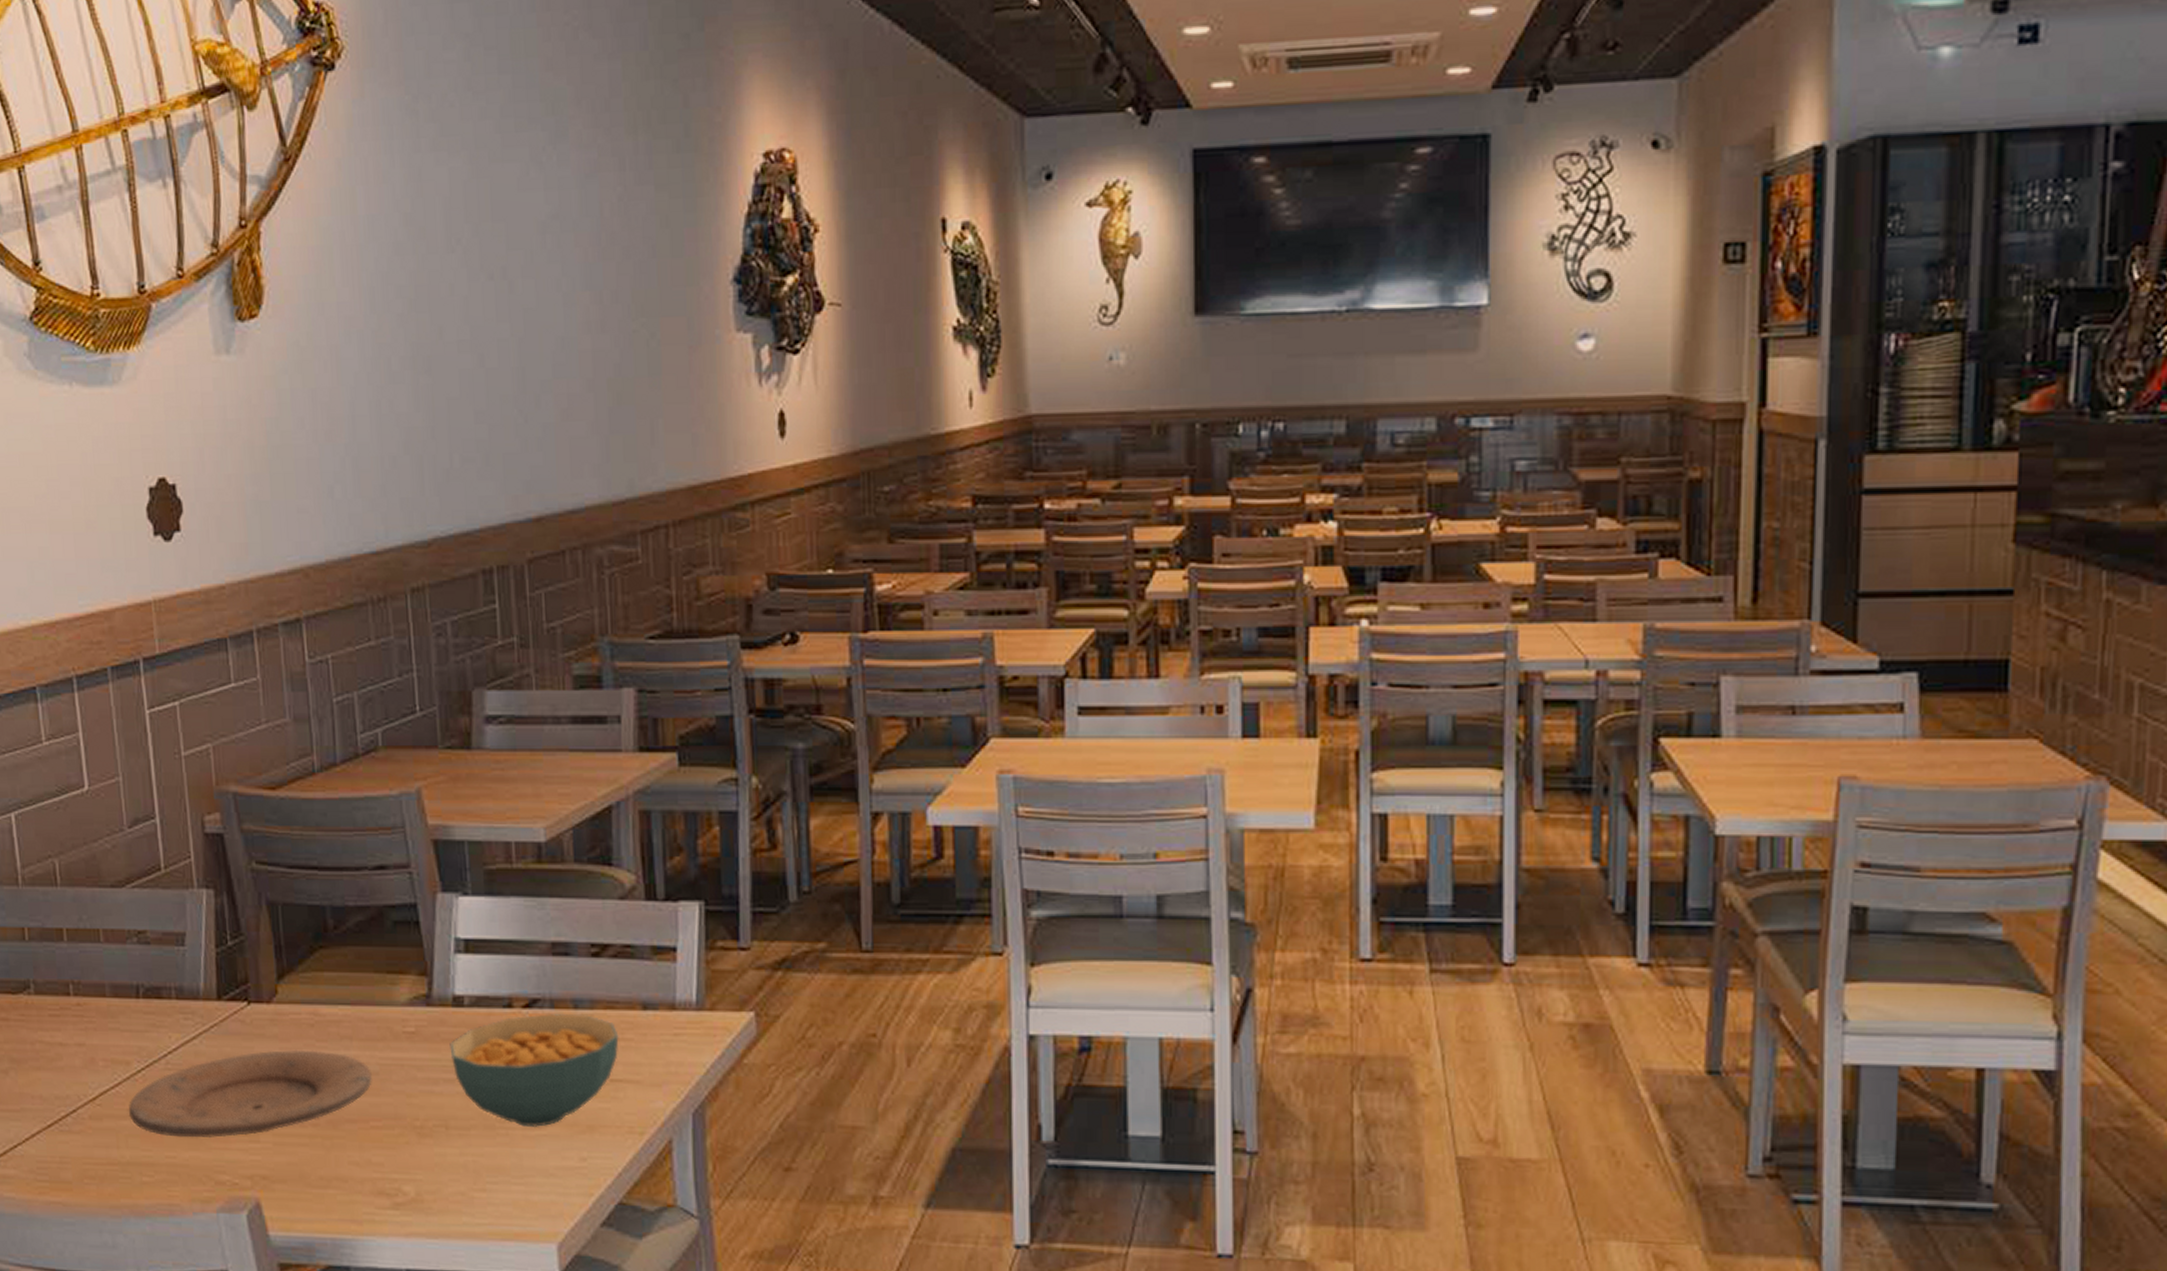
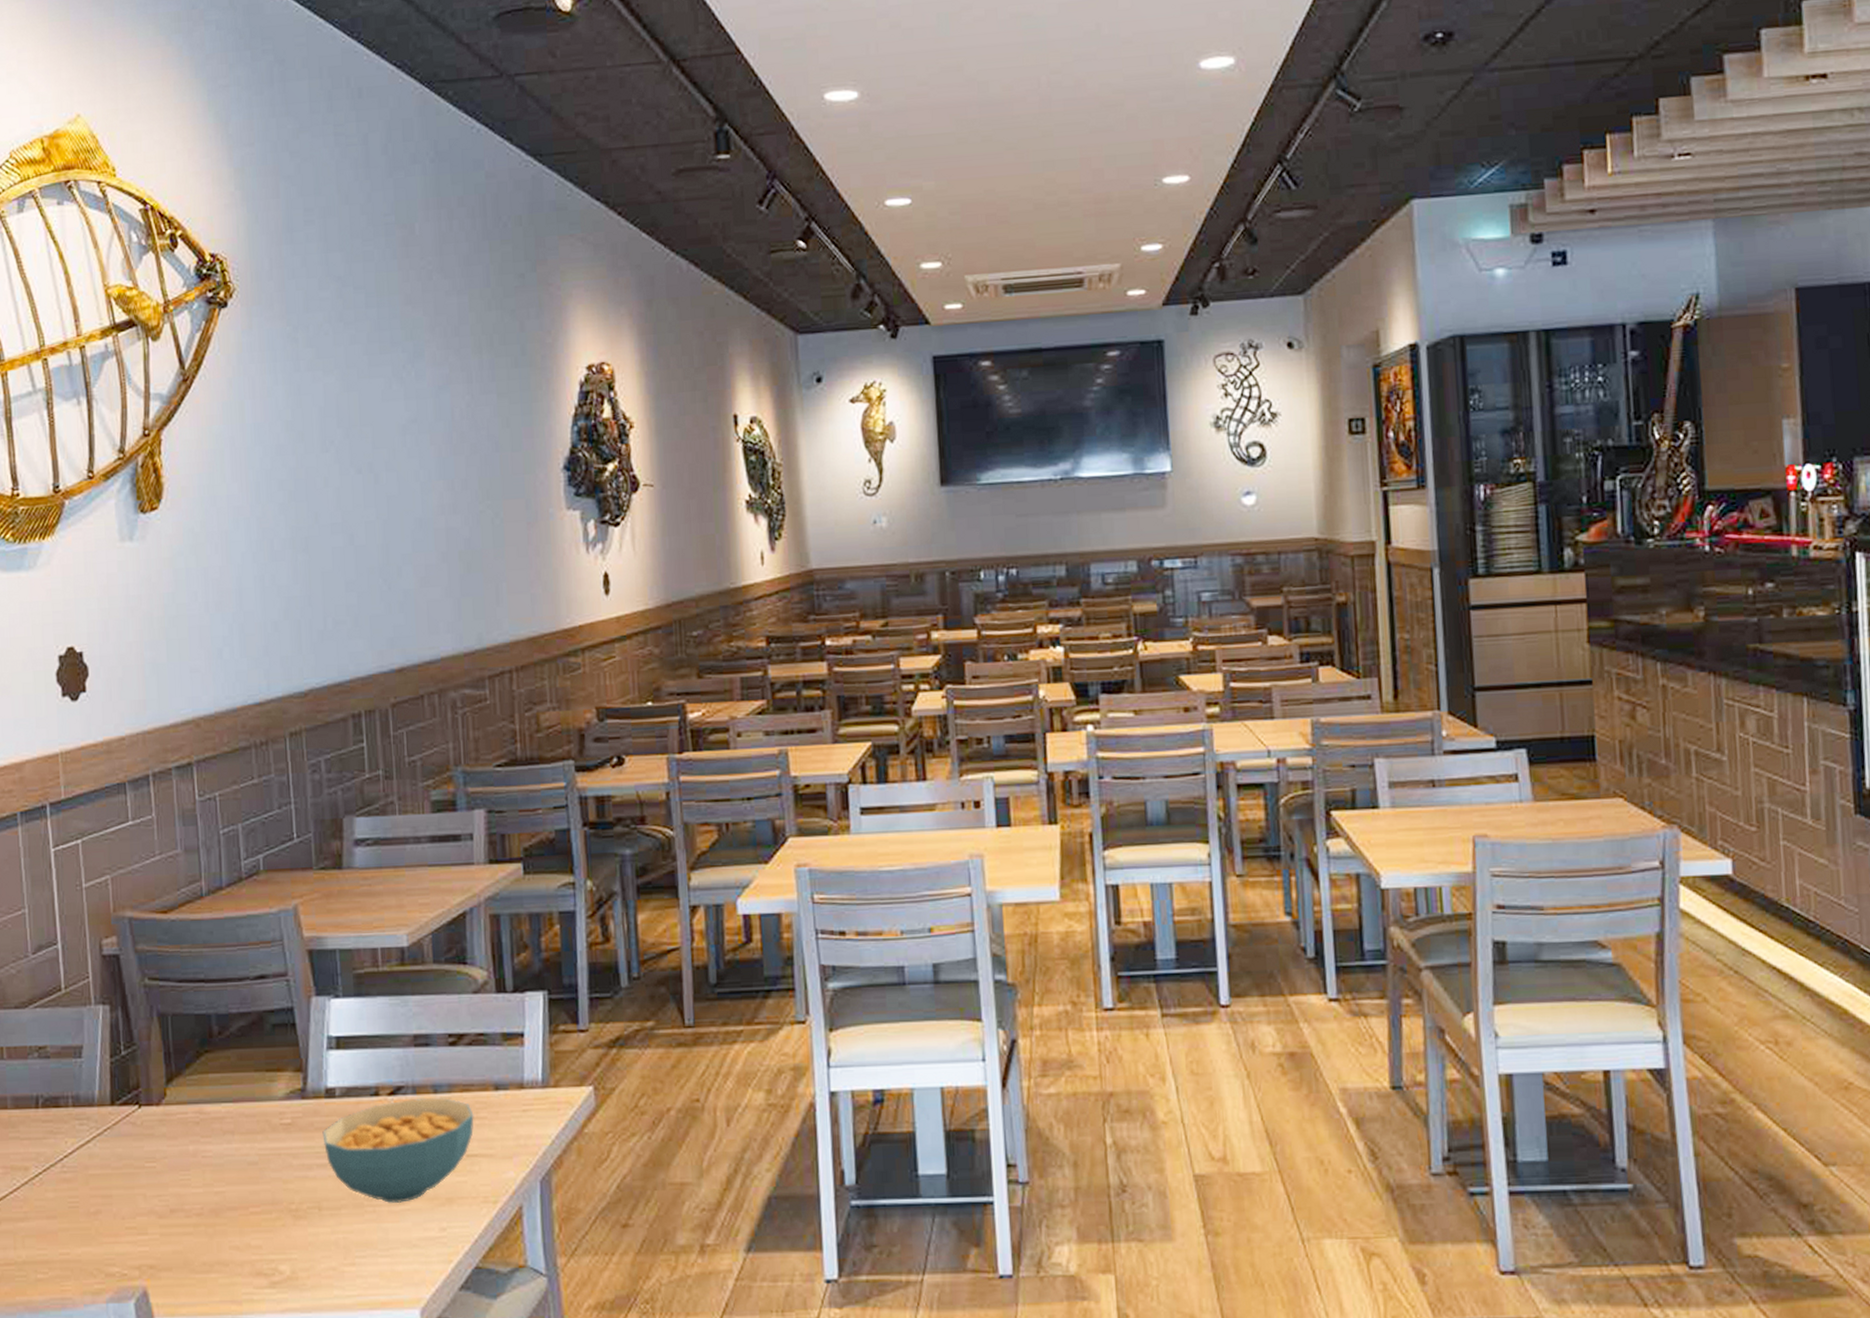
plate: present [129,1049,372,1138] -> none [26,1145,252,1235]

